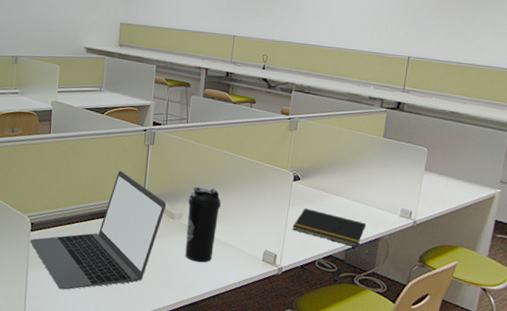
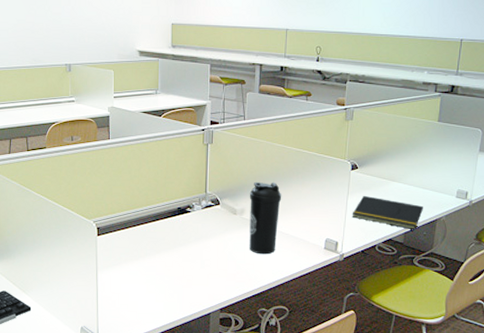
laptop: present [30,170,167,290] -> none [98,171,229,289]

